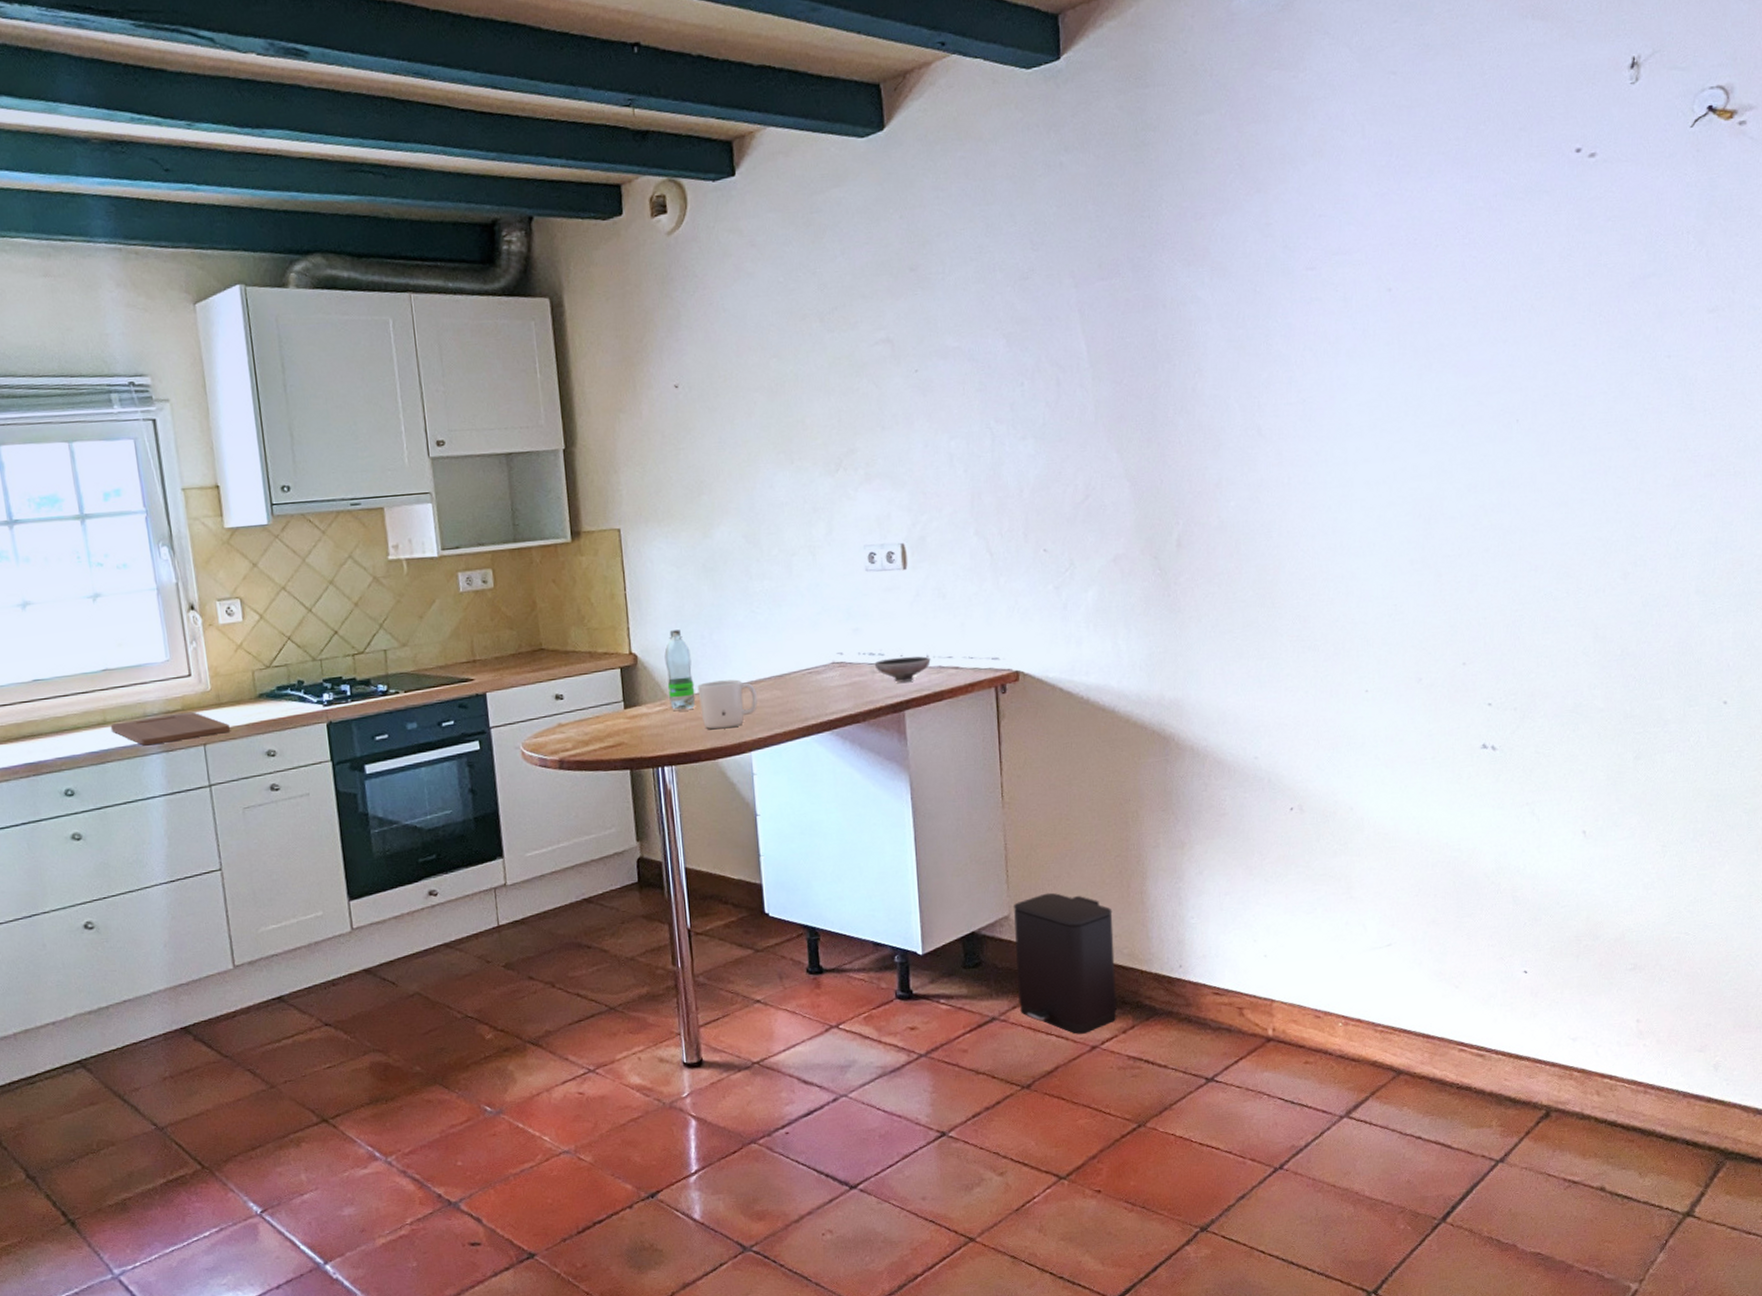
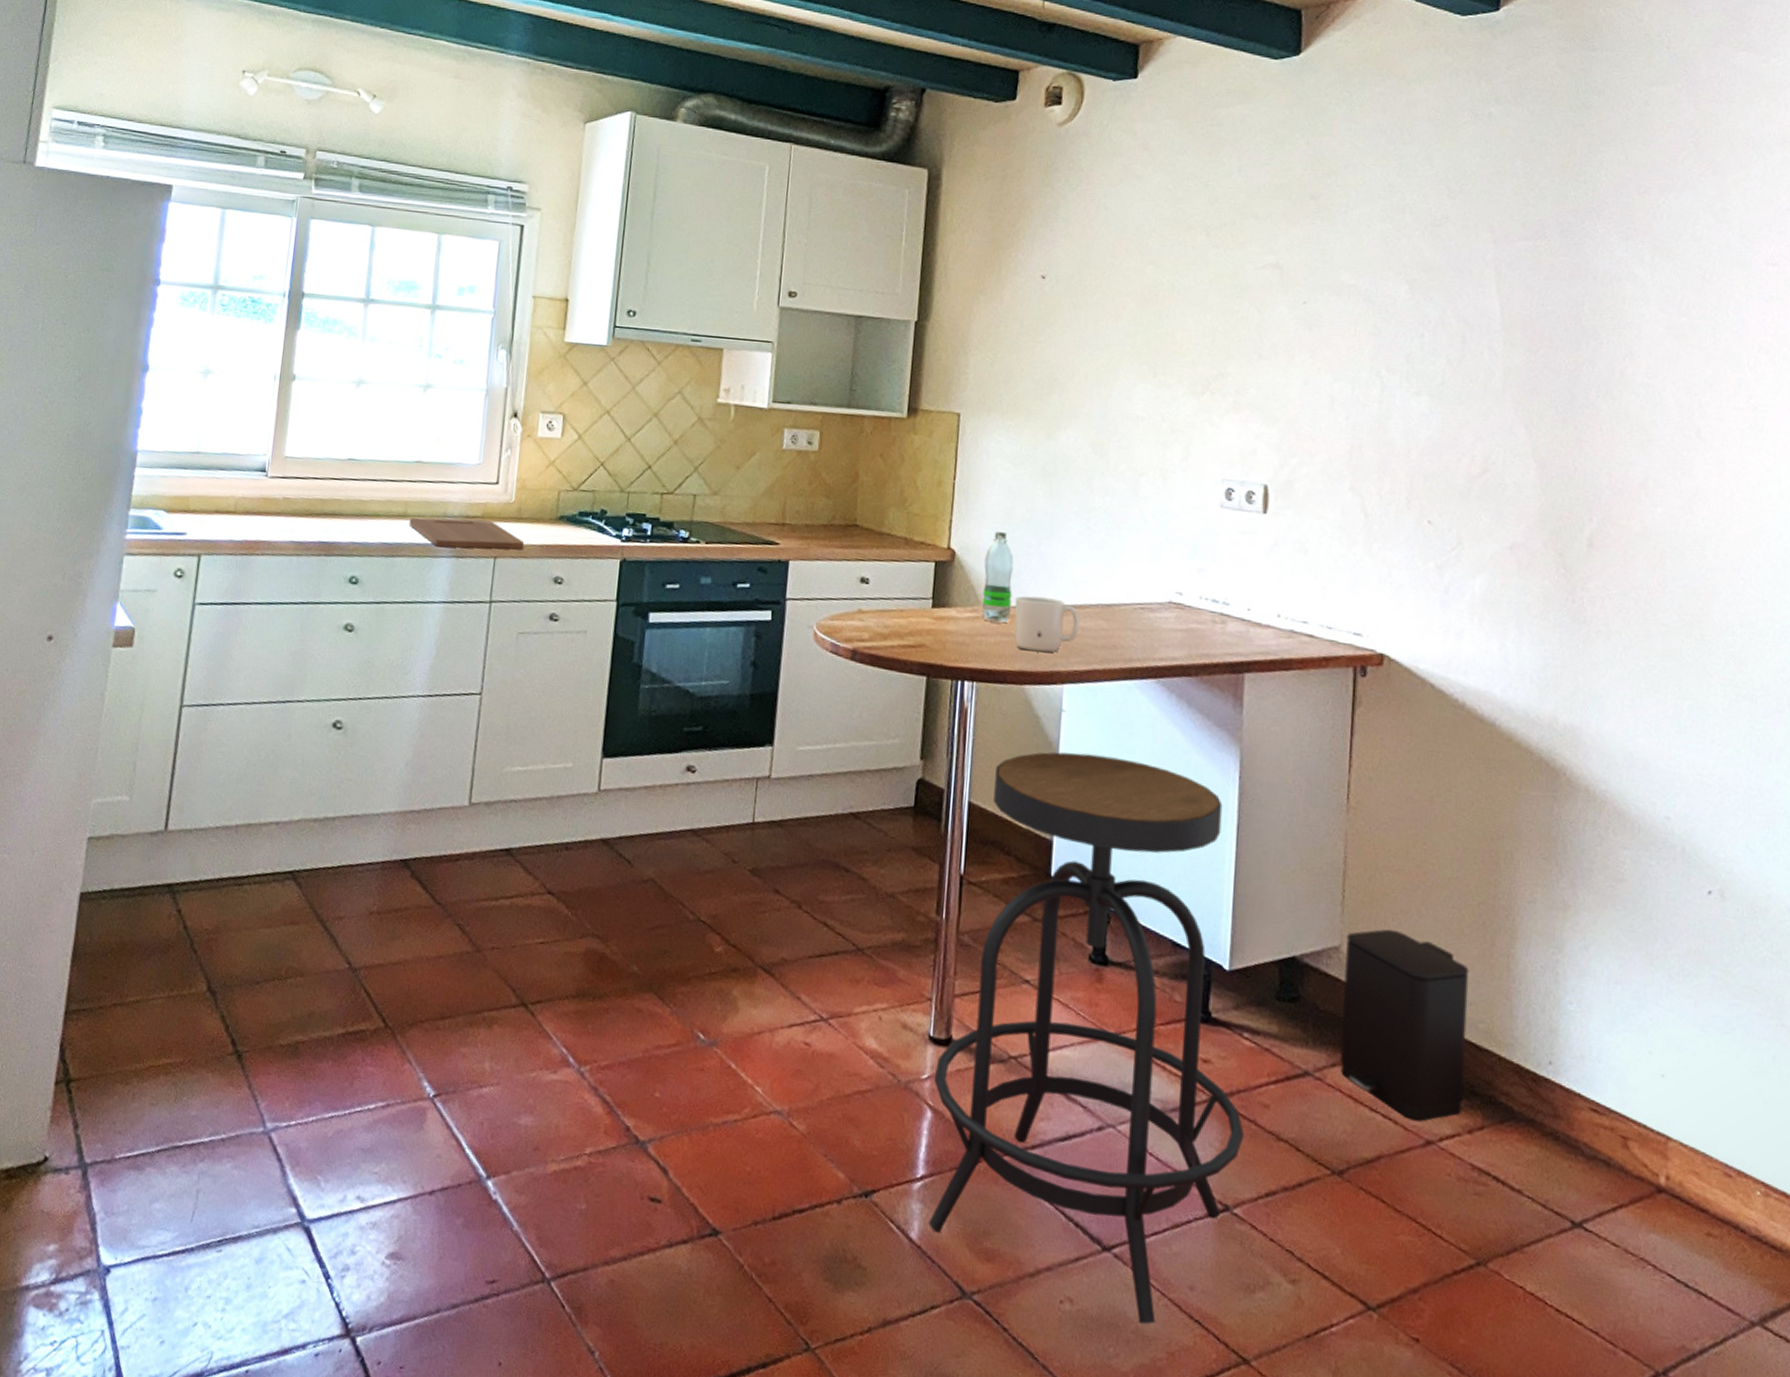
bar stool: none [692,803,950,1234] -> present [928,752,1244,1325]
ceramic bowl: present [874,656,931,683] -> none [1216,609,1282,641]

